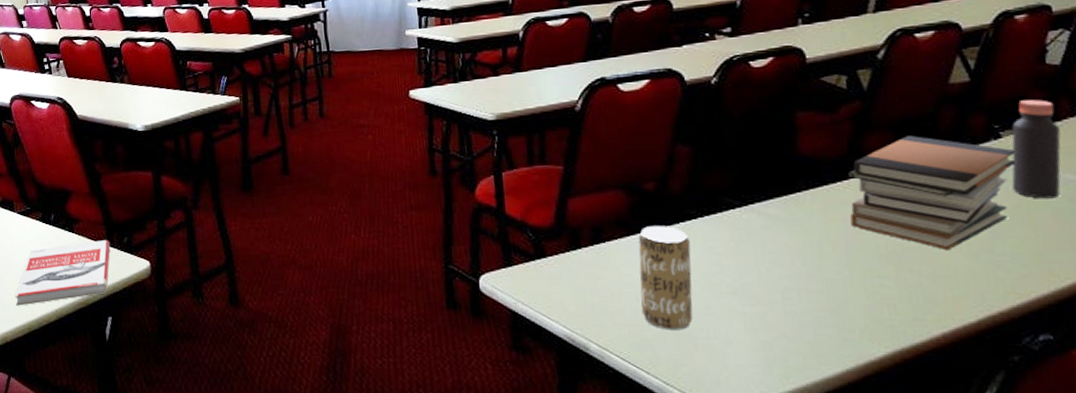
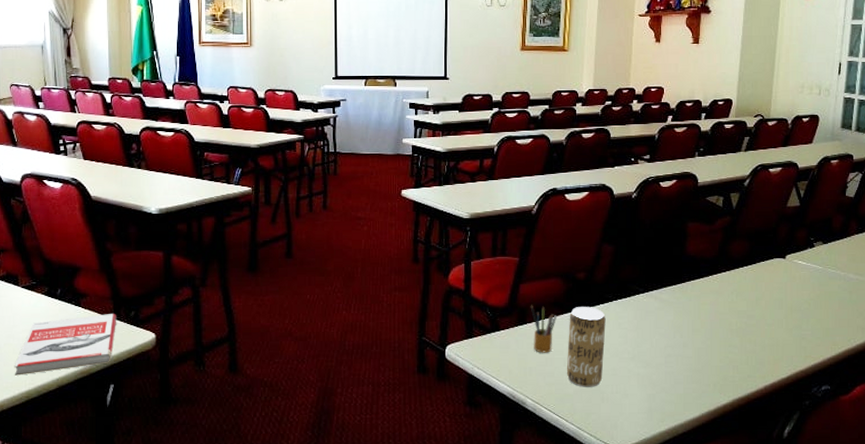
pencil box: none [585,224,622,285] -> present [531,305,558,353]
book stack: present [849,136,1017,251] -> none [714,243,822,327]
bottle: present [1011,99,1061,199] -> none [817,221,849,291]

